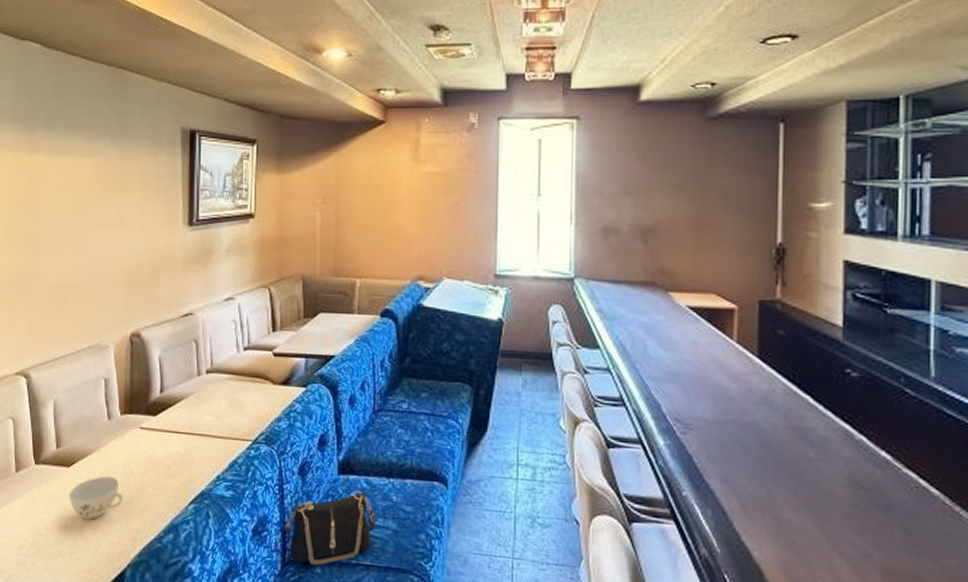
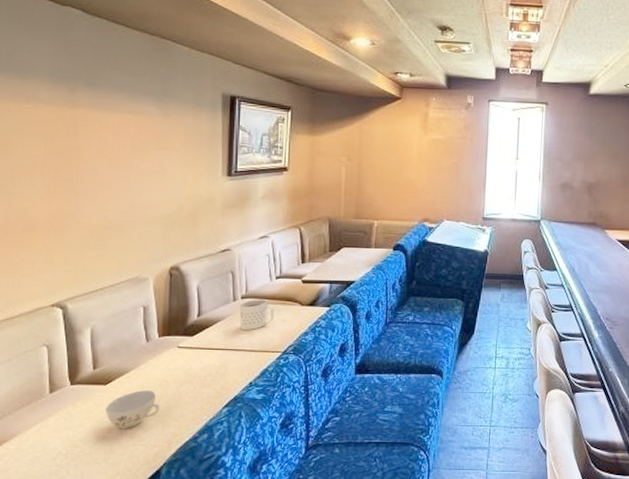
mug: none [205,374,243,413] -> present [239,299,275,331]
handbag: present [284,490,377,565] -> none [308,385,386,447]

